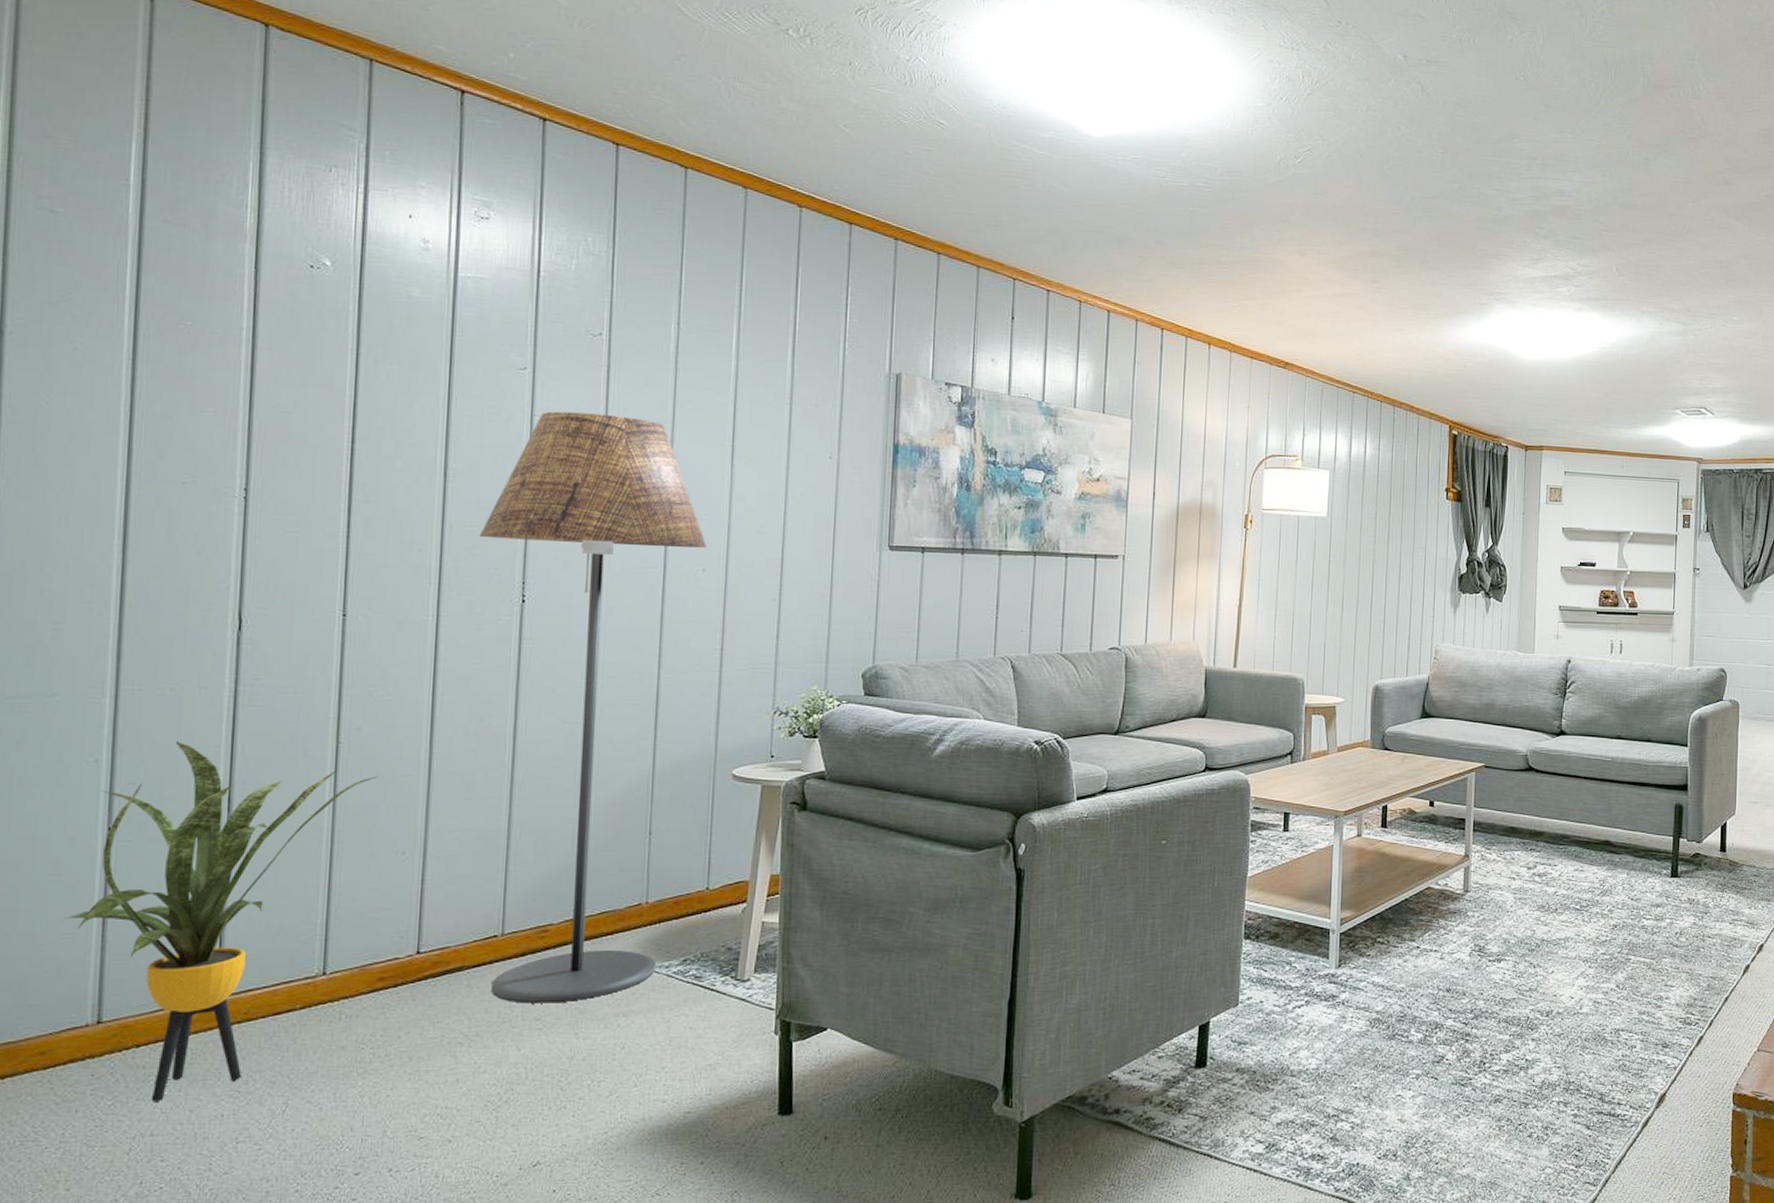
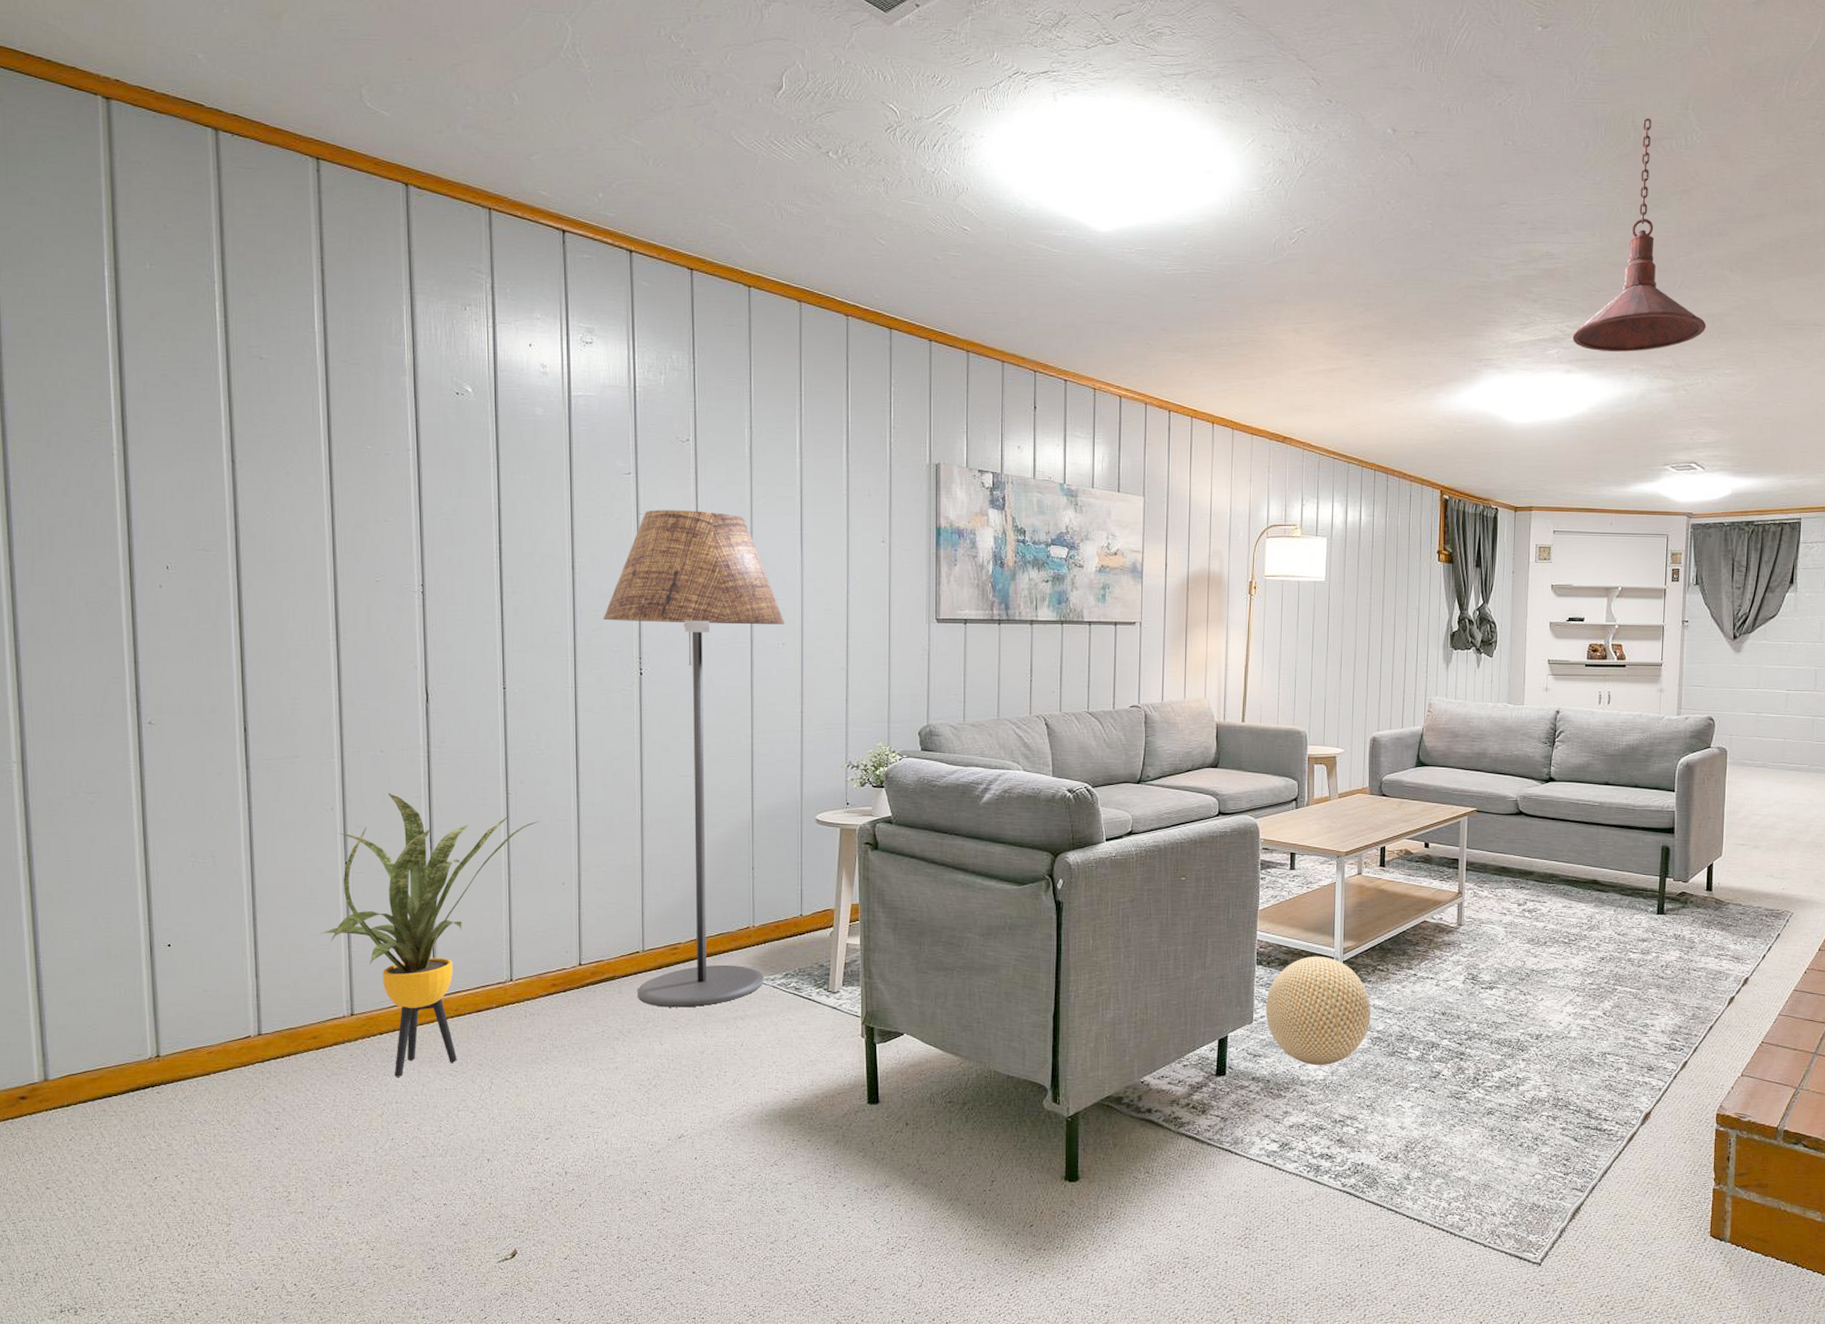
decorative ball: none [1253,929,1370,1053] -> present [1266,957,1371,1066]
pendant light: none [1583,65,1715,294] -> present [1572,118,1707,352]

